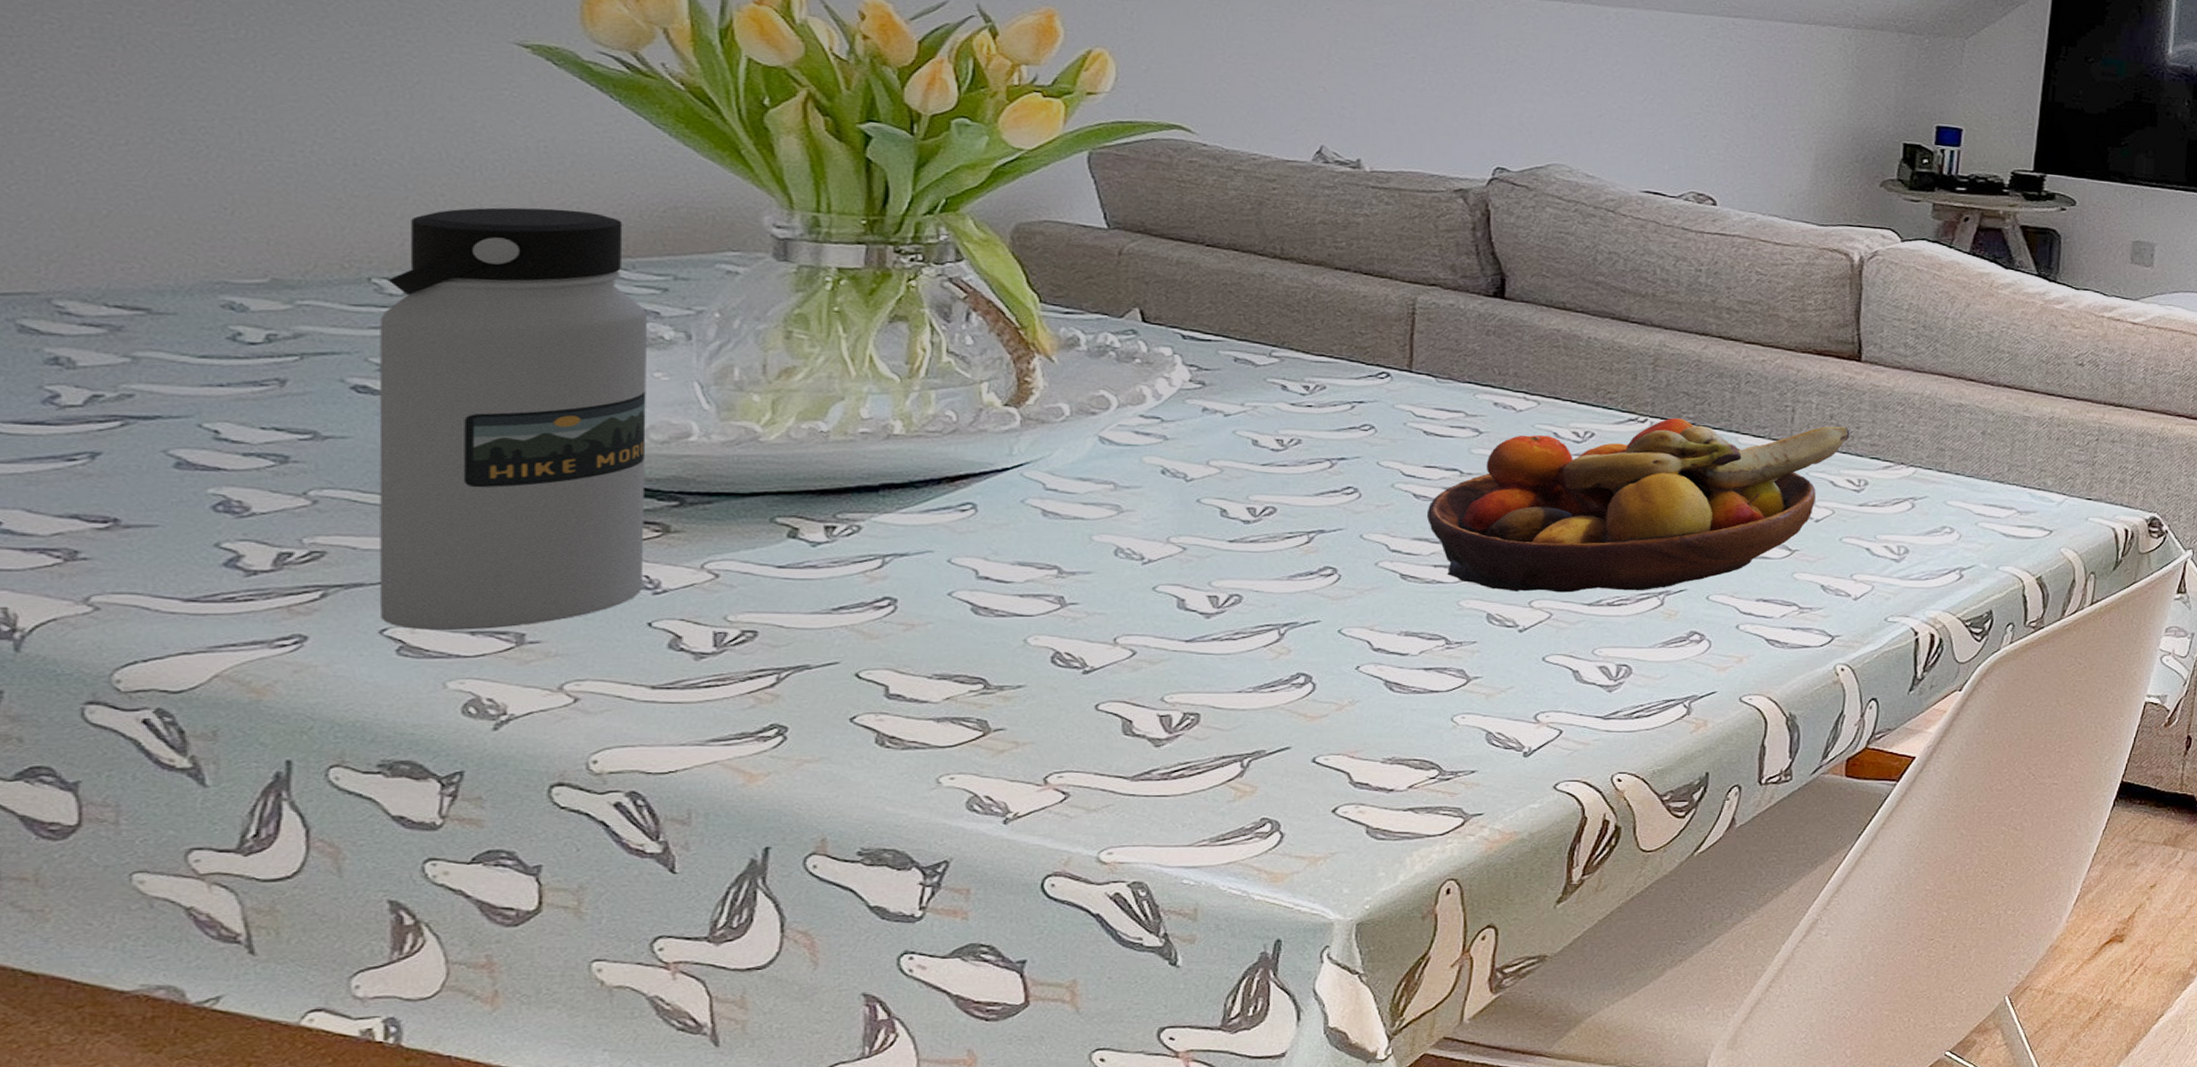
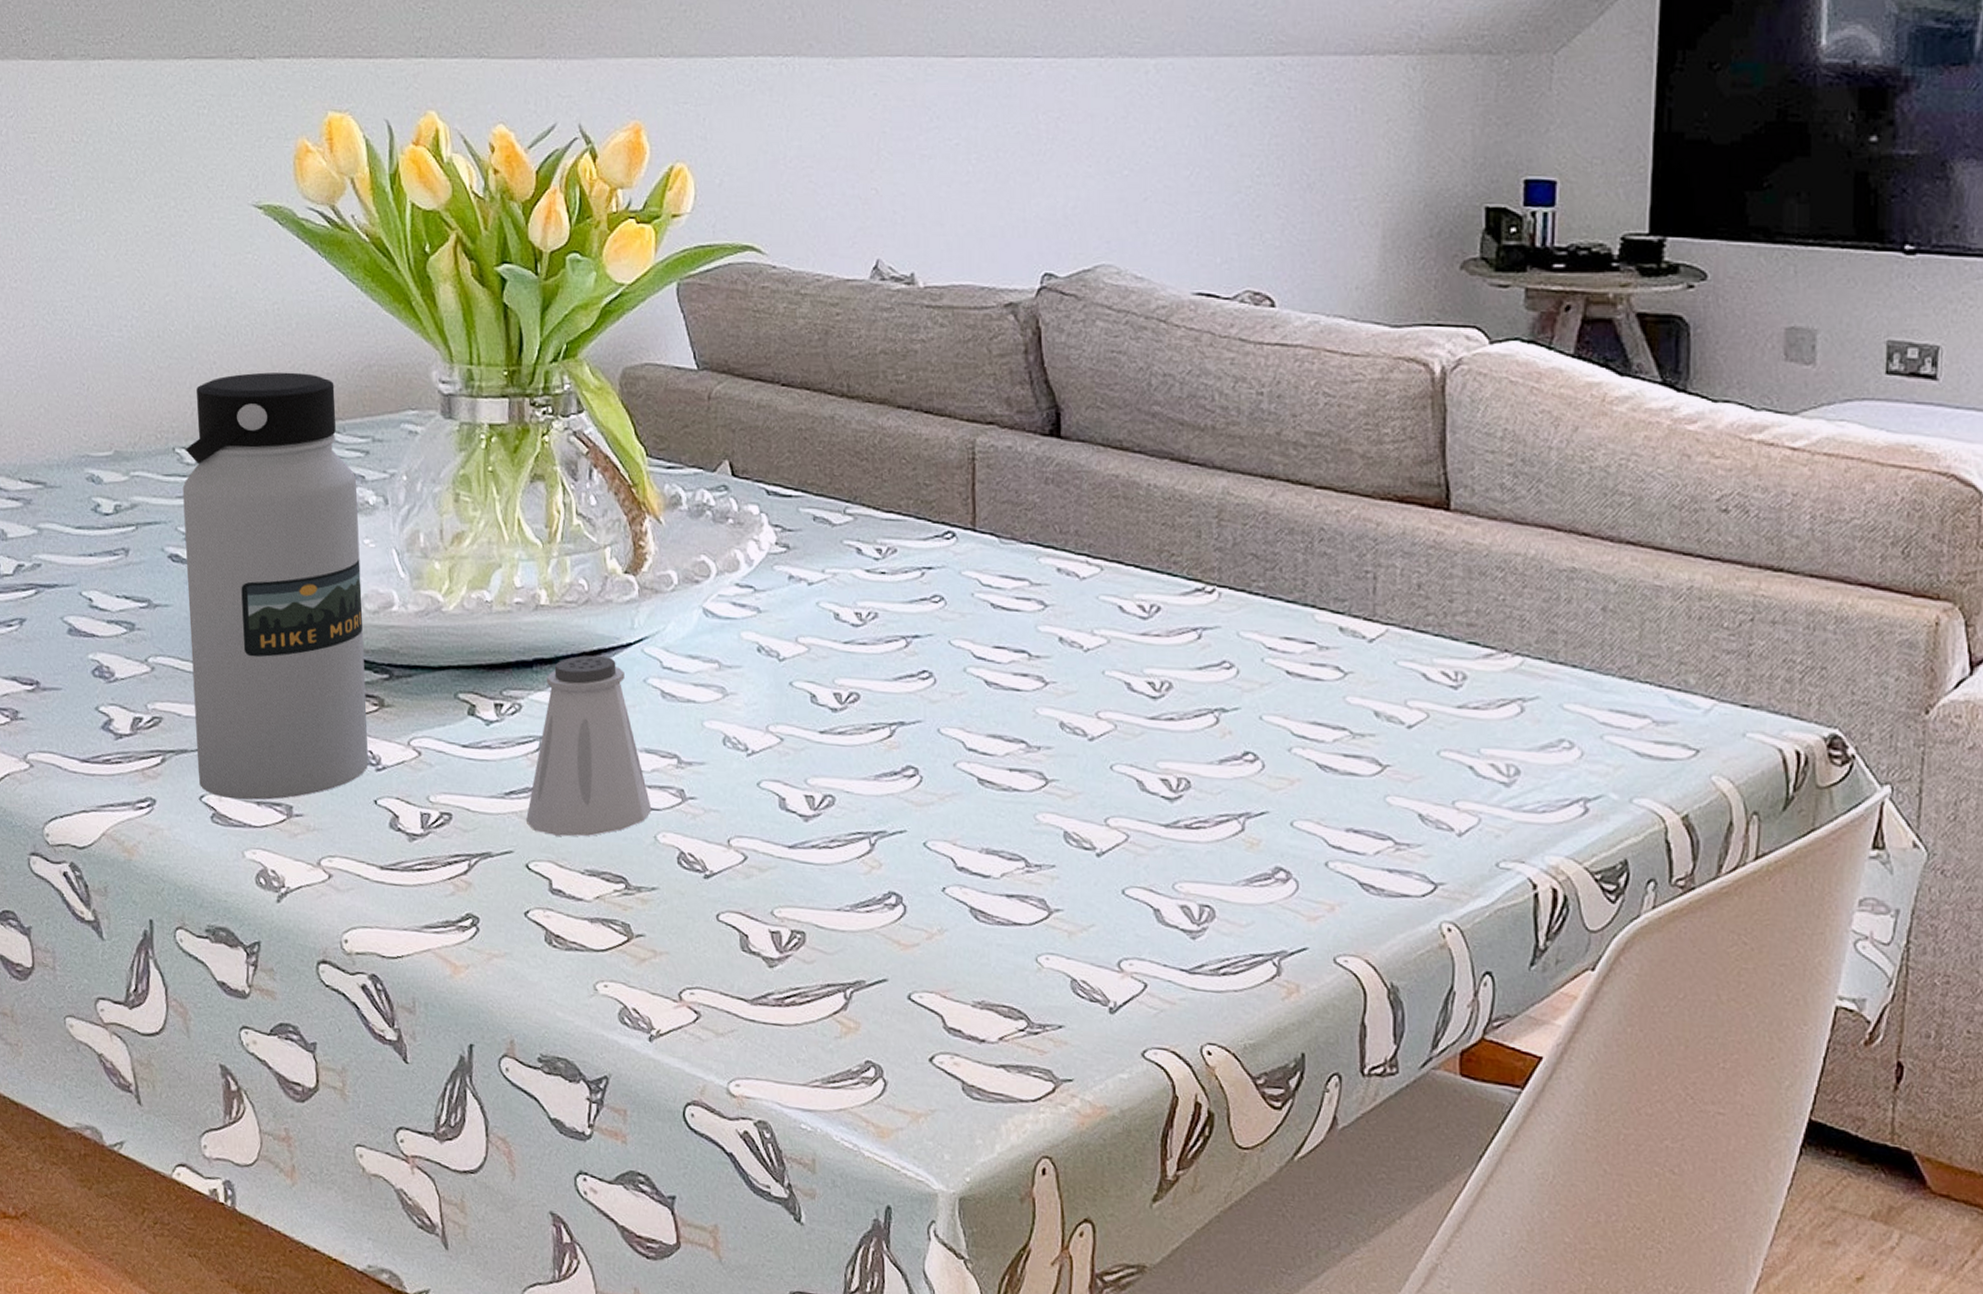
saltshaker: none [860,479,1023,645] -> present [526,655,652,837]
fruit bowl: present [1426,418,1850,593] -> none [998,587,1442,811]

